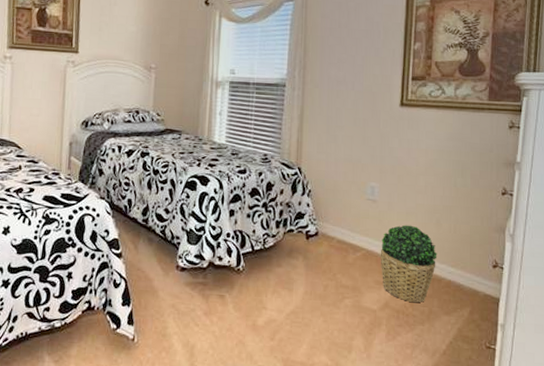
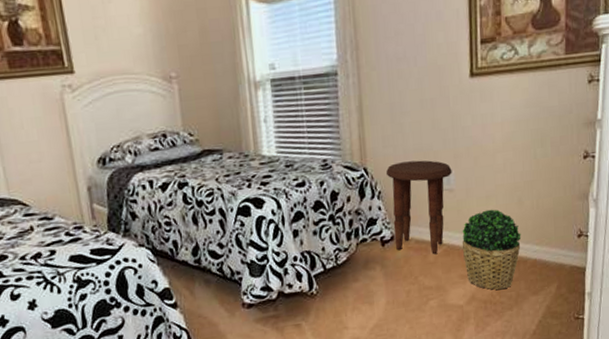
side table: none [318,168,377,257] -> present [386,160,452,255]

